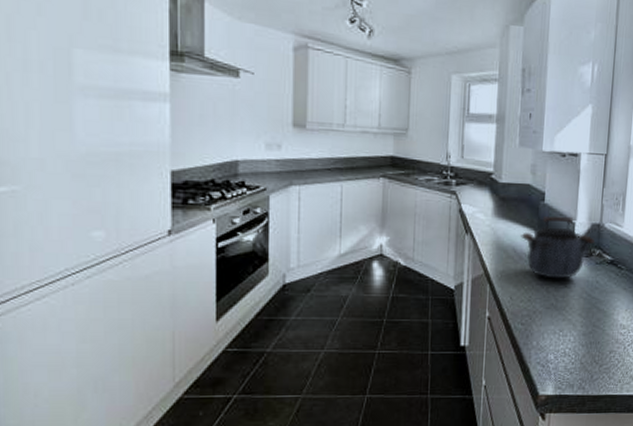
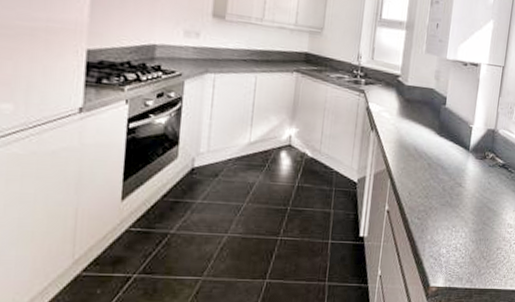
kettle: present [521,215,595,279] -> none [422,119,489,179]

